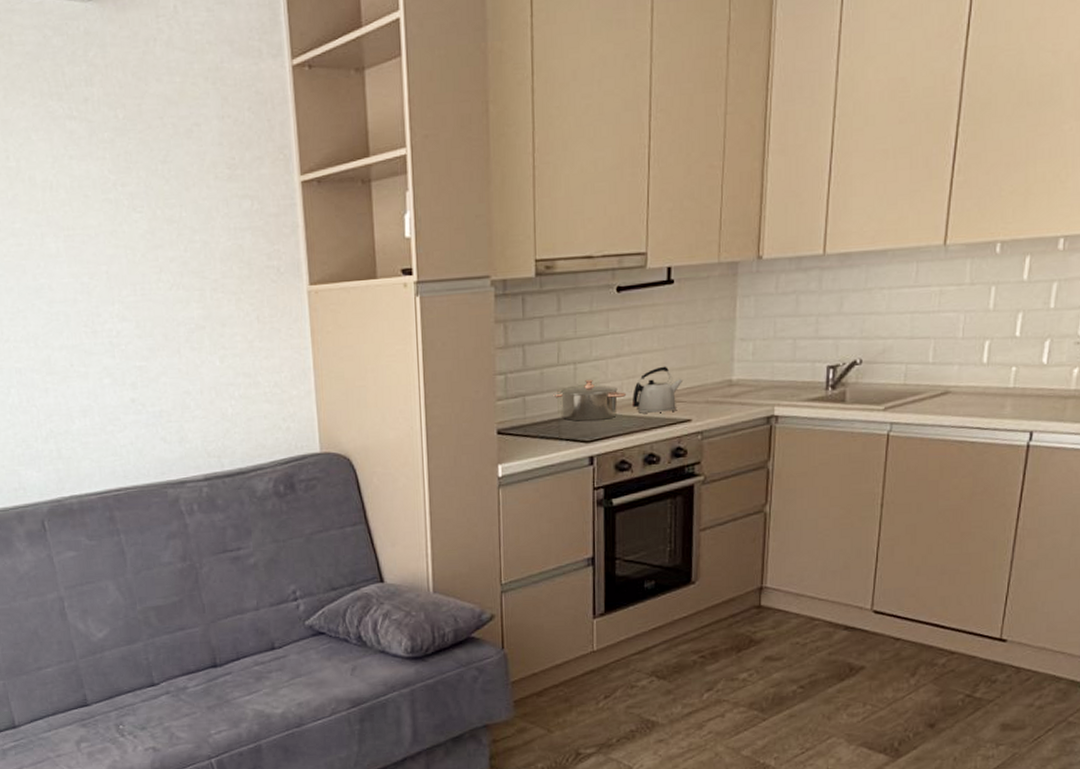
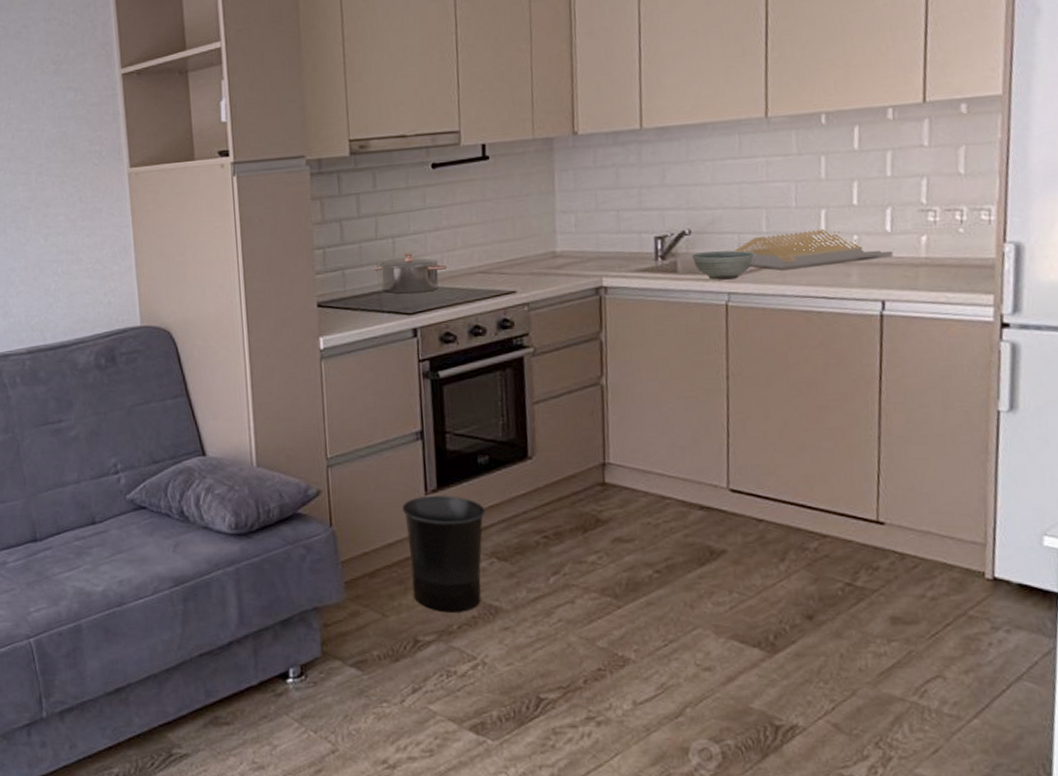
waste bin: none [571,619,648,727] -> present [402,495,485,612]
kettle: present [631,366,684,414] -> none [453,238,506,286]
bowl: none [860,380,920,410] -> present [691,250,755,280]
dish rack: none [900,359,1048,402] -> present [734,228,895,272]

